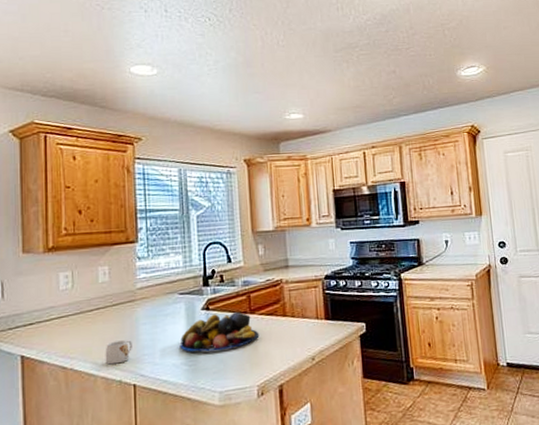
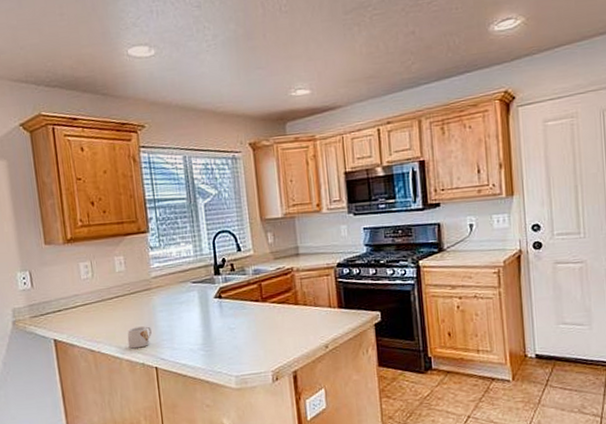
fruit bowl: present [179,312,260,352] -> none [195,300,272,339]

